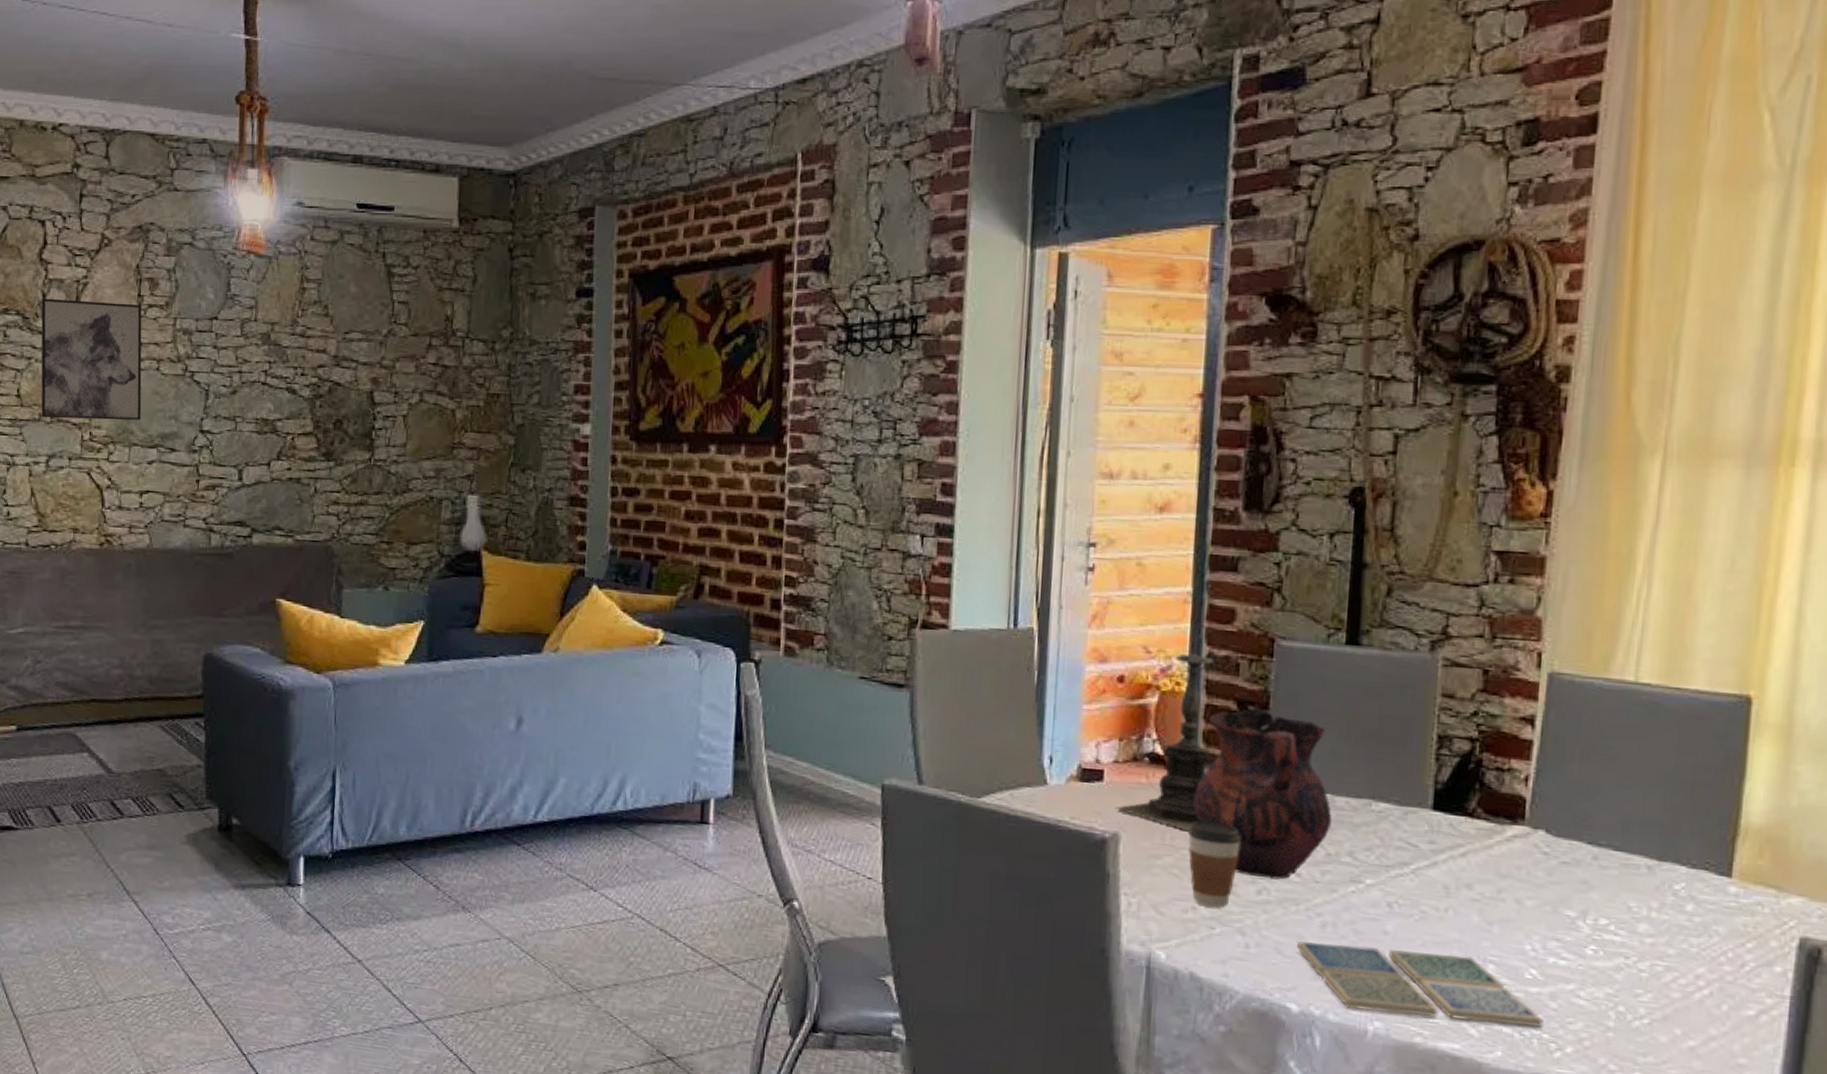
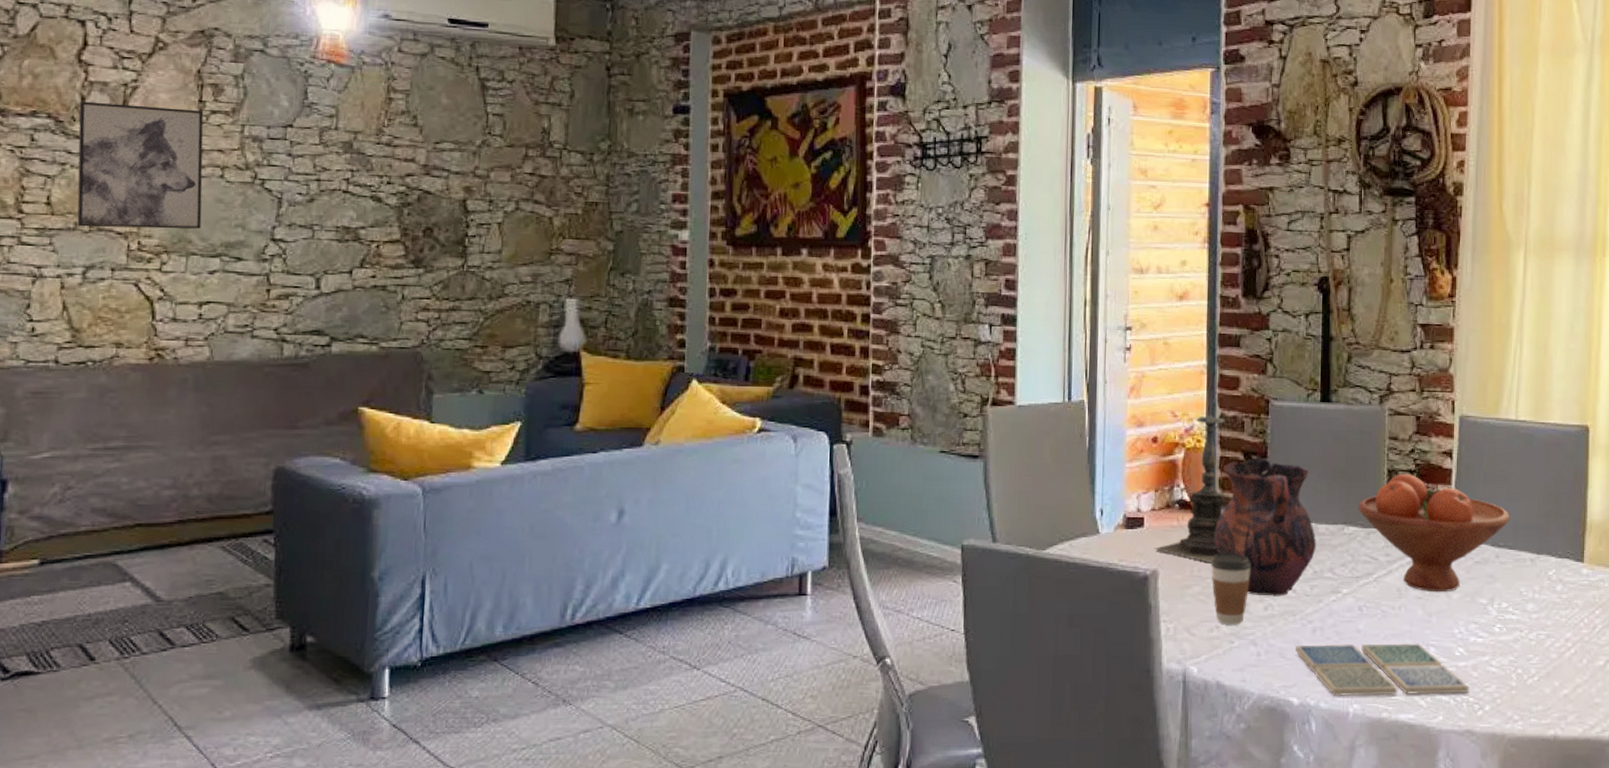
fruit bowl: none [1392,741,1618,897] -> present [1357,474,1510,593]

